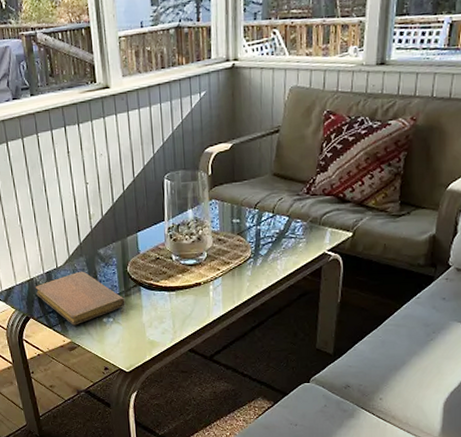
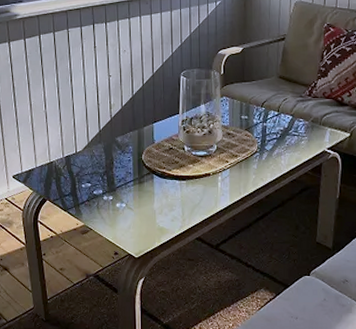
notebook: present [35,271,125,326] -> none [54,157,138,209]

